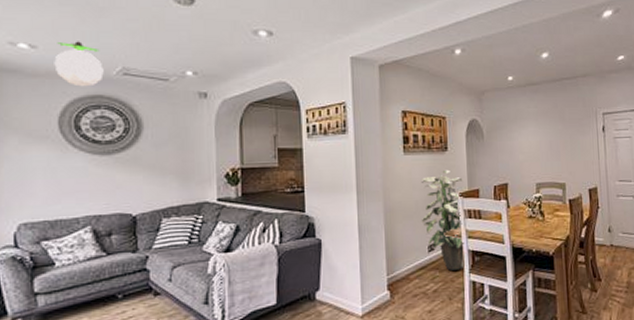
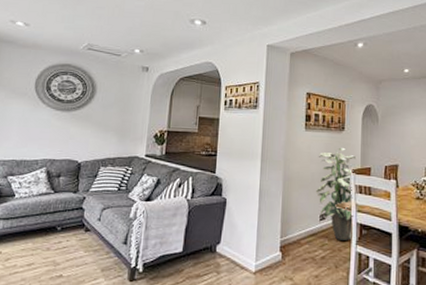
ceiling light: present [54,41,104,87] -> none [39,22,74,57]

